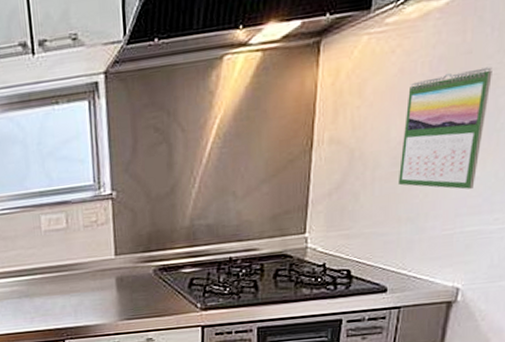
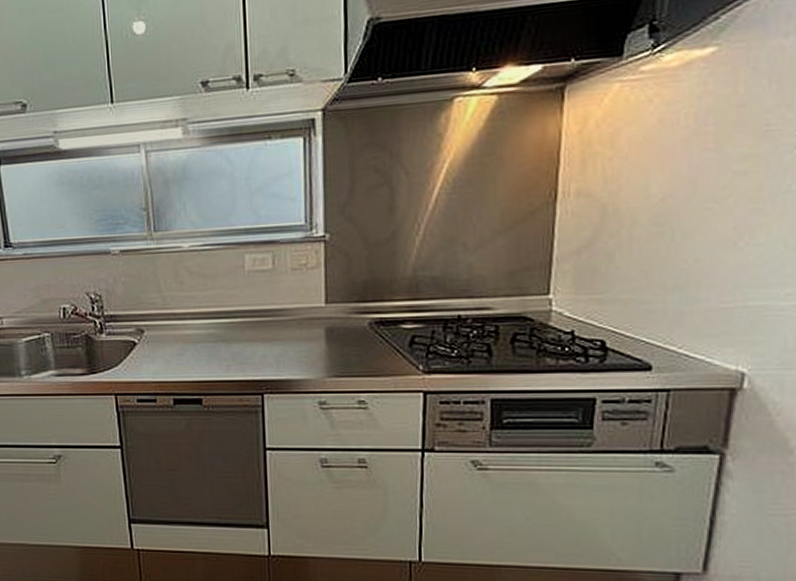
calendar: present [397,67,492,190] -> none [661,122,773,257]

